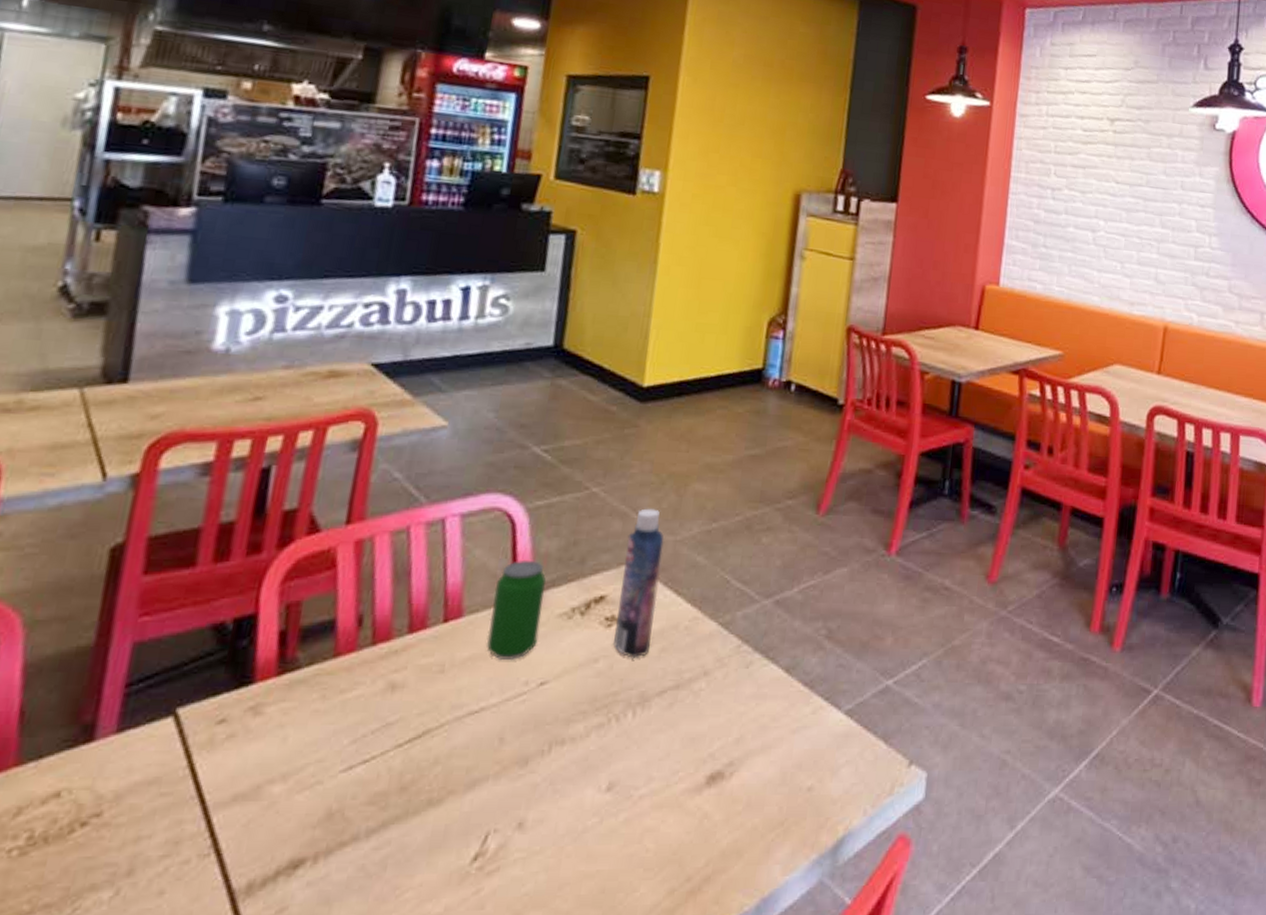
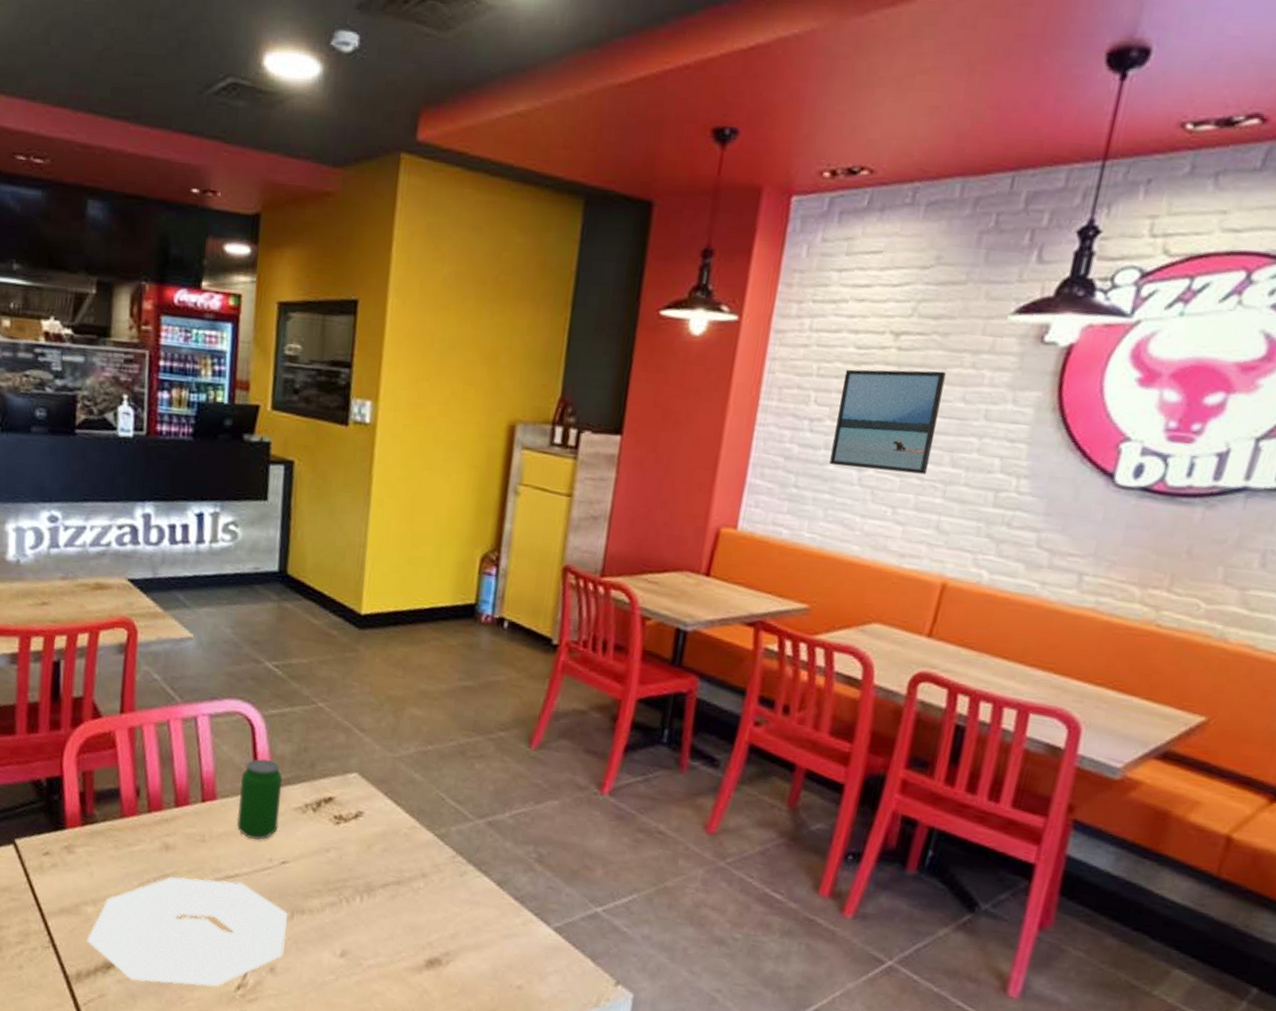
plate: none [267,716,545,878] -> present [86,876,289,987]
bottle: present [614,508,664,658] -> none [342,726,384,854]
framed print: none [1070,147,1150,234] -> present [829,369,946,475]

